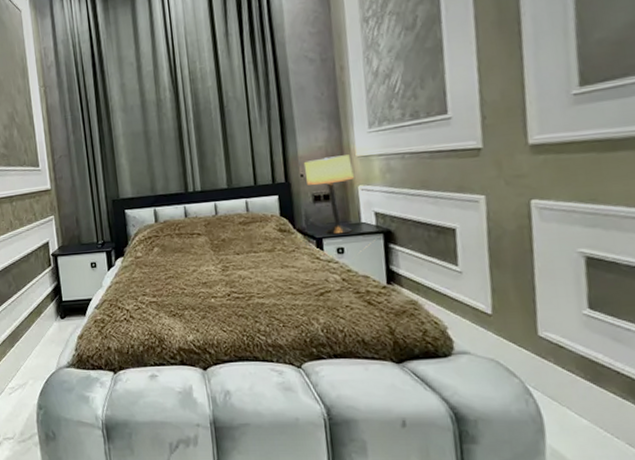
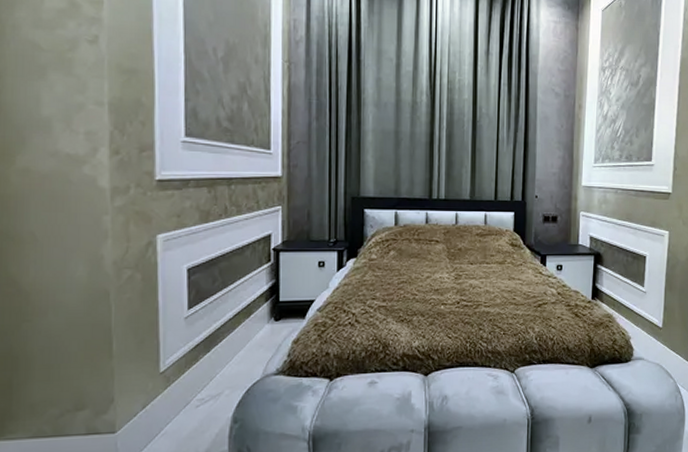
table lamp: present [303,154,354,235] -> none [539,183,578,253]

